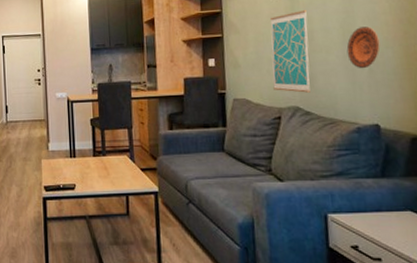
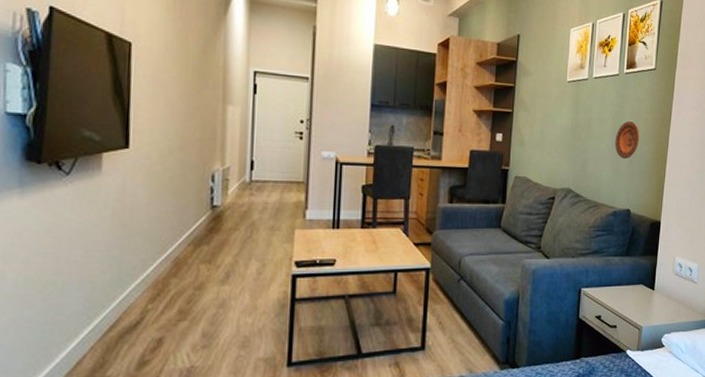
wall art: present [269,10,310,93] -> none [552,98,589,176]

